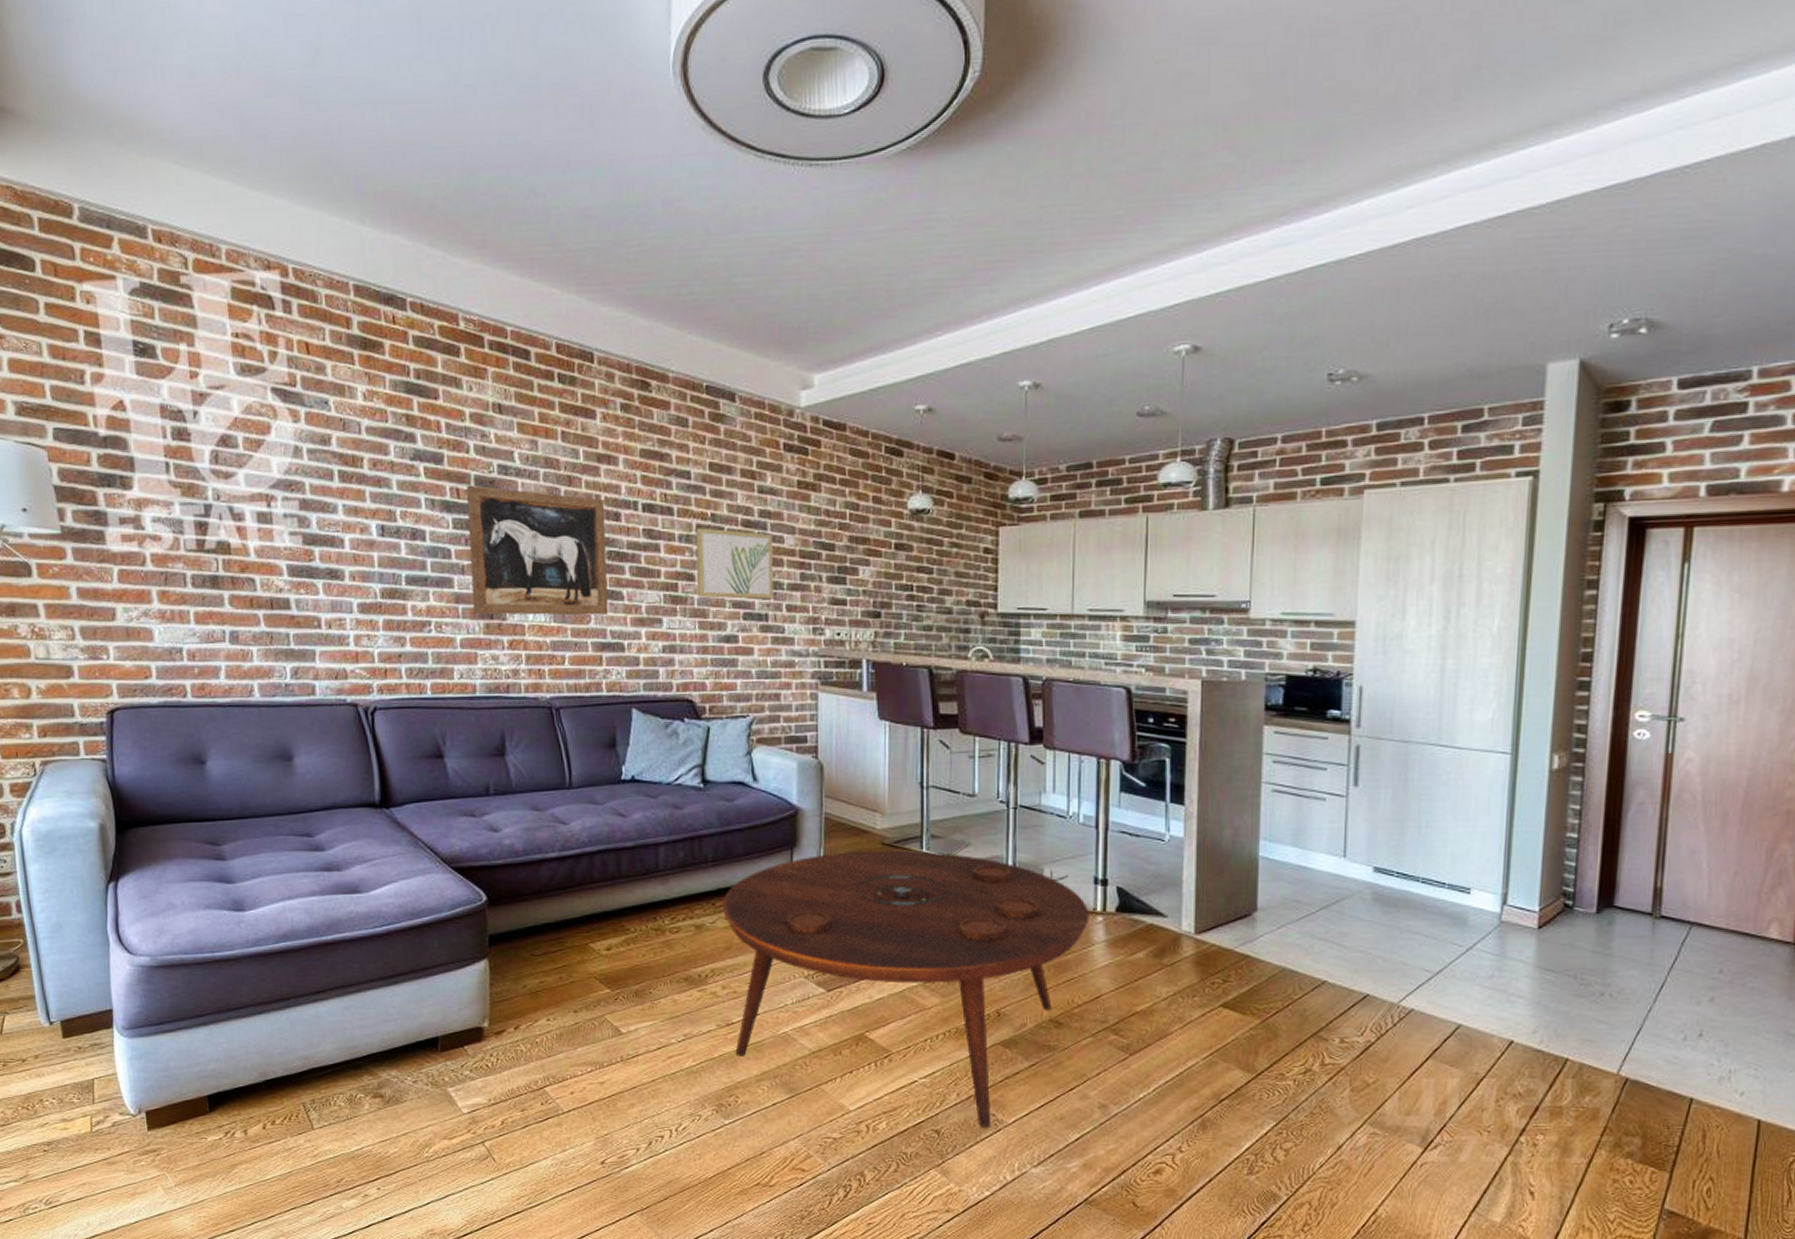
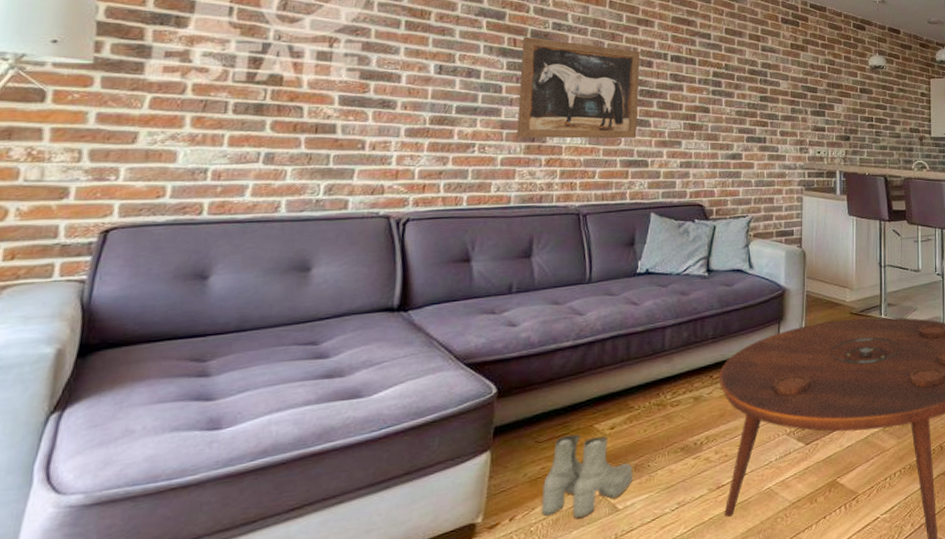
boots: none [543,952,634,1037] -> present [542,434,633,519]
wall art: present [695,528,774,599] -> none [712,74,771,127]

